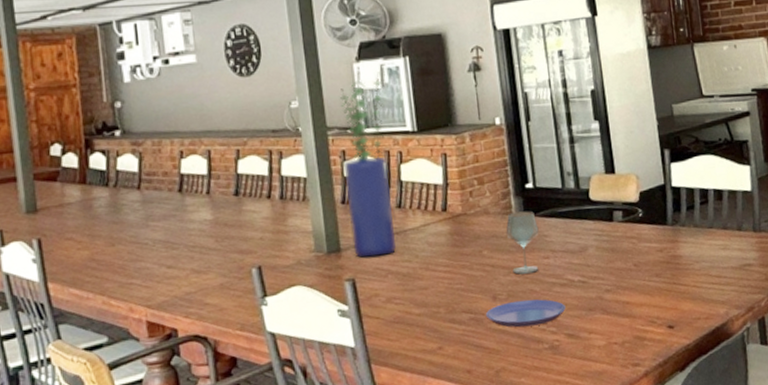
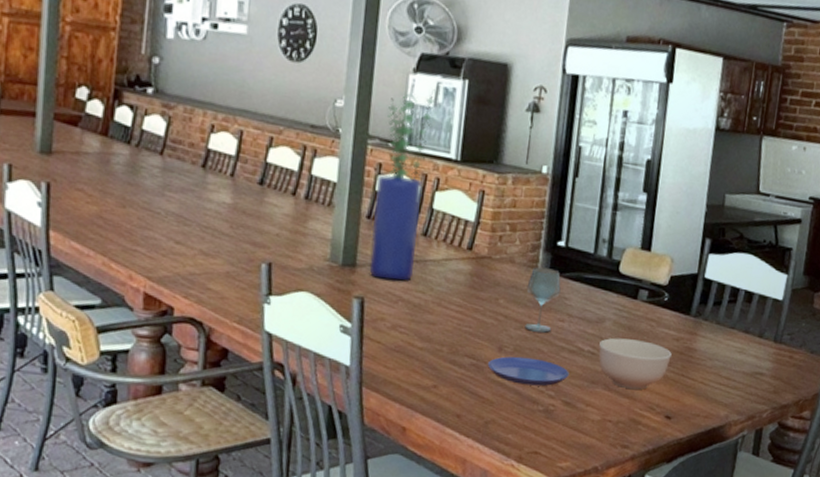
bowl: none [586,259,660,309] -> present [598,337,672,390]

